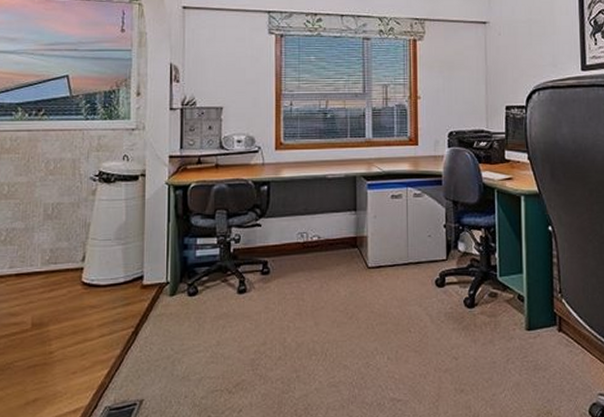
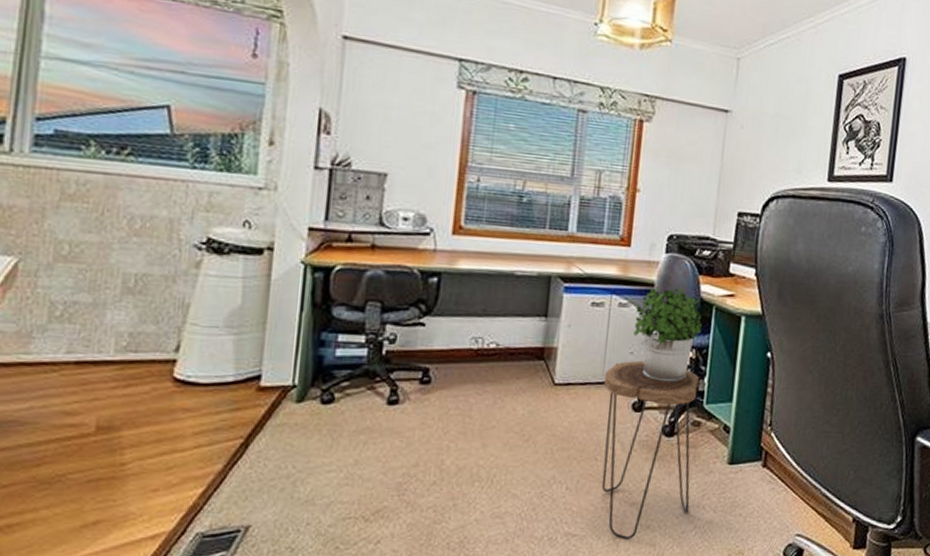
side table: none [408,242,496,403] -> present [601,360,699,540]
potted plant: none [429,176,487,259] -> present [633,287,702,382]

